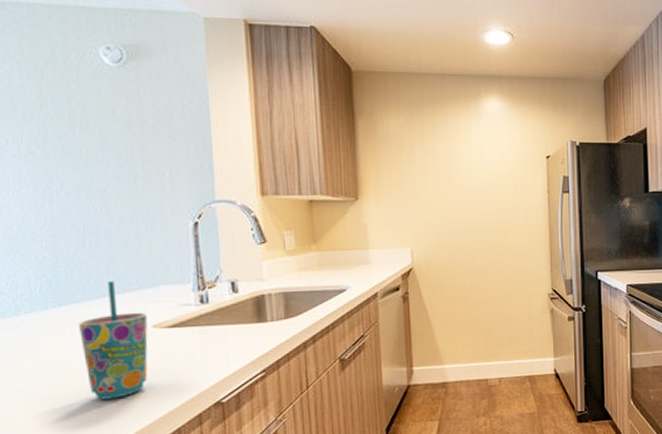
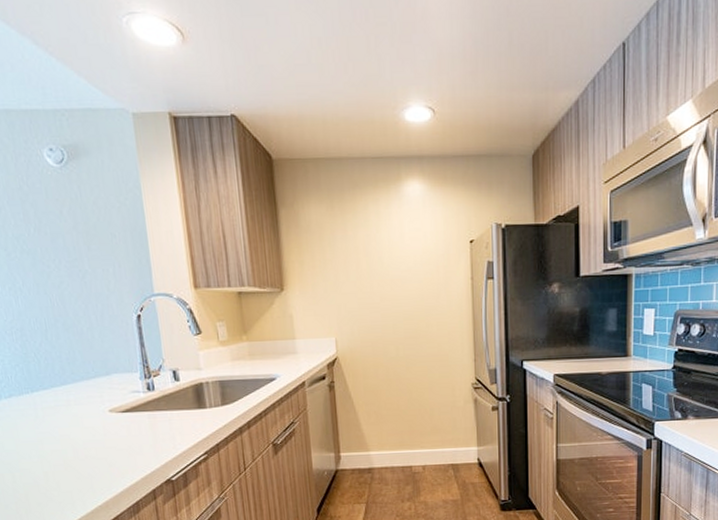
cup: present [79,281,148,400] -> none [49,370,109,475]

